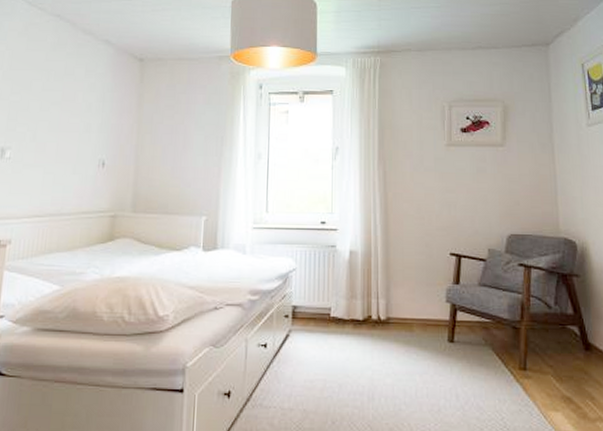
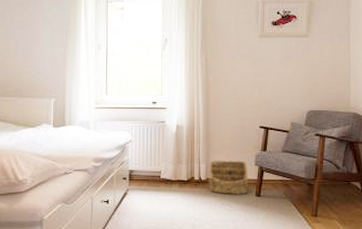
basket: none [389,293,439,340] -> present [209,159,249,195]

